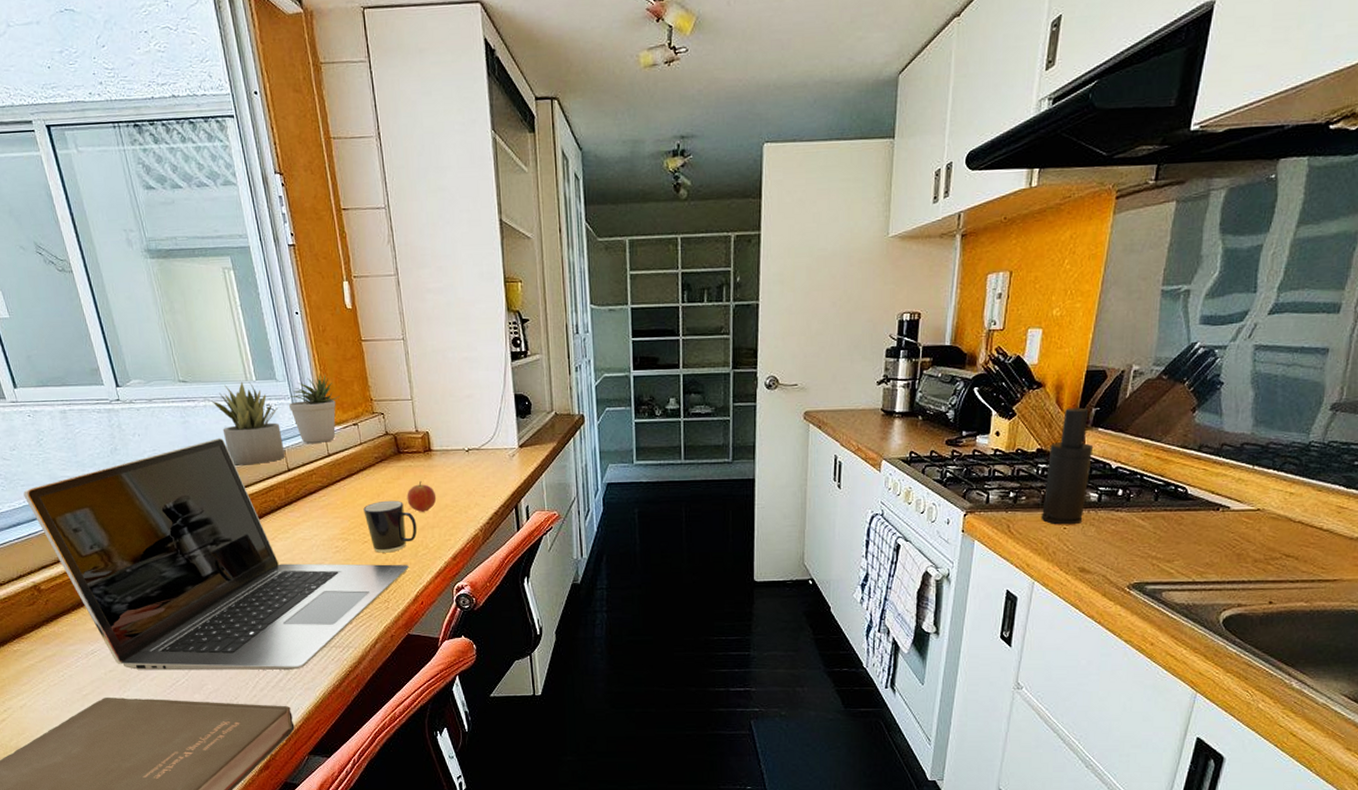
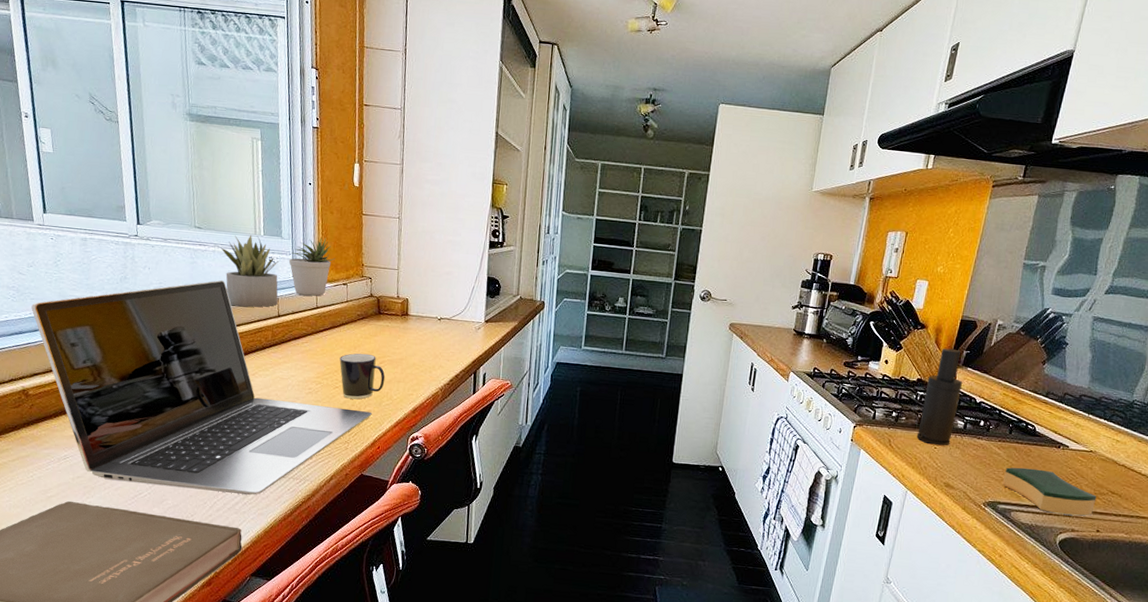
fruit: present [407,480,437,512] -> none [380,339,407,368]
sponge: none [1149,538,1268,588] -> present [1002,467,1097,516]

